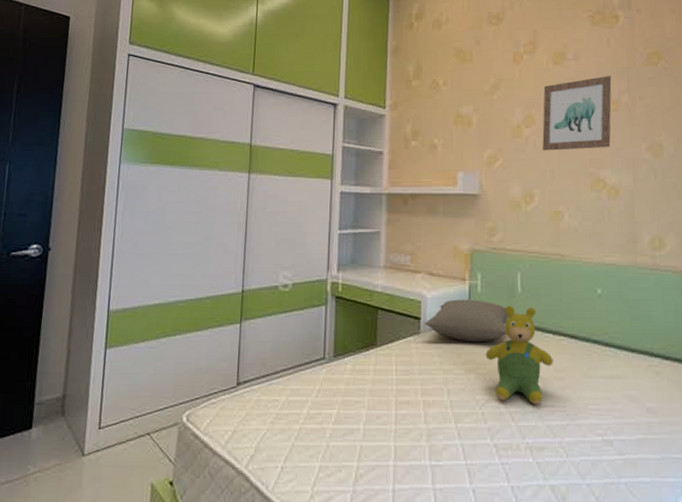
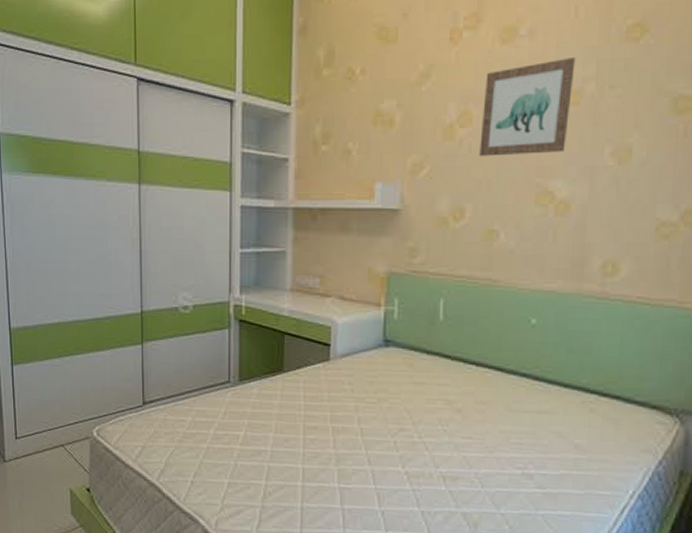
pillow: present [424,299,509,341] -> none [334,325,428,371]
teddy bear: present [485,305,553,404] -> none [400,333,475,436]

